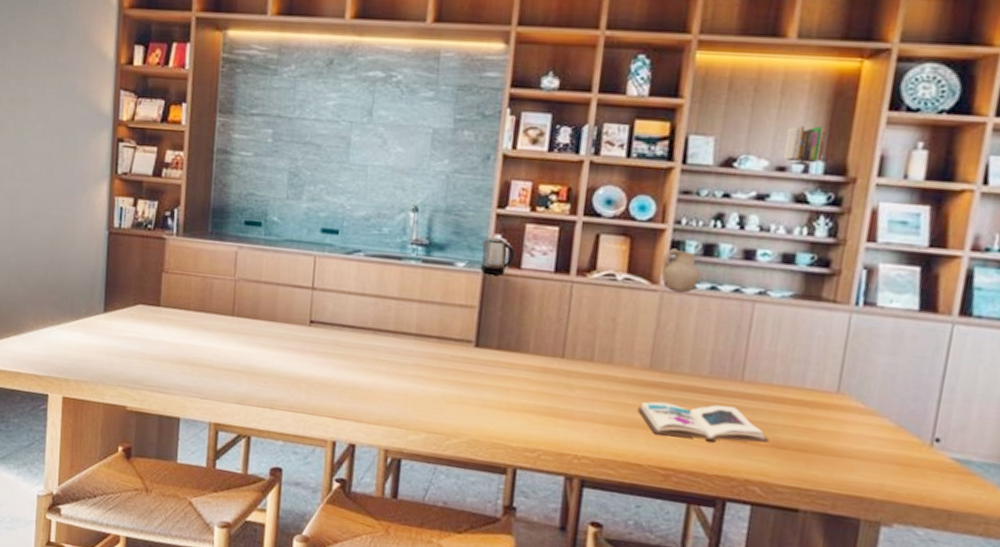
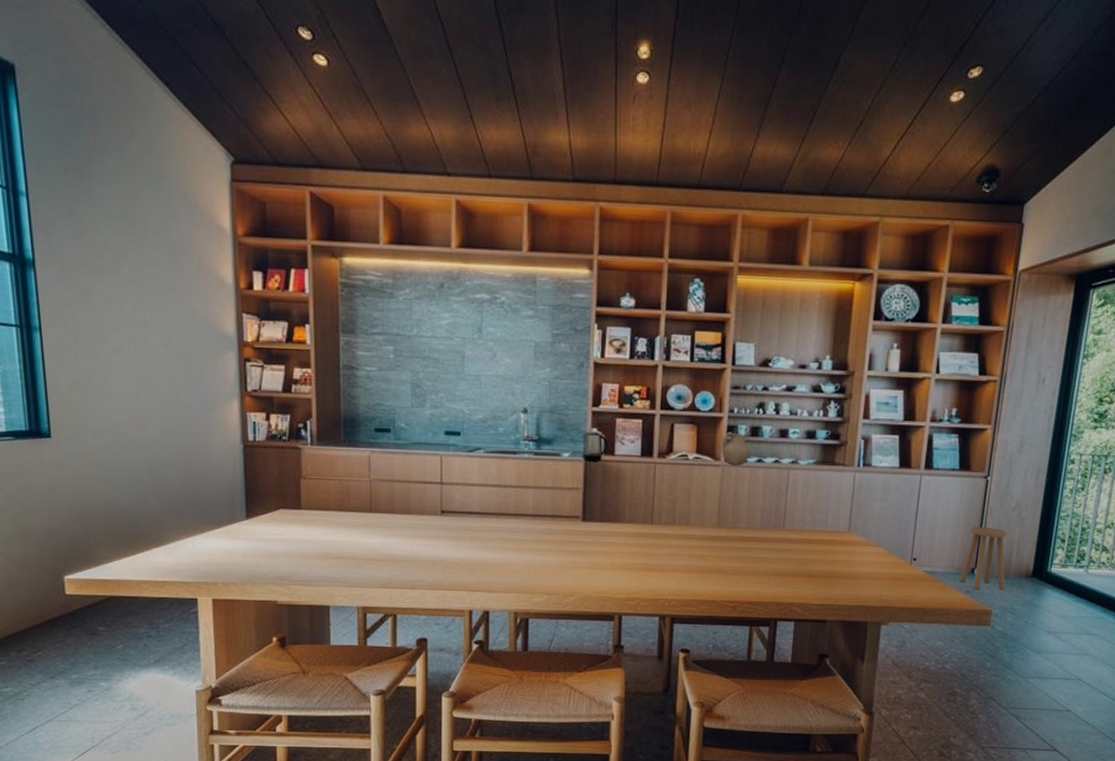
book: present [638,401,769,443] -> none [710,549,804,578]
books: present [782,125,826,163] -> none [803,333,832,362]

